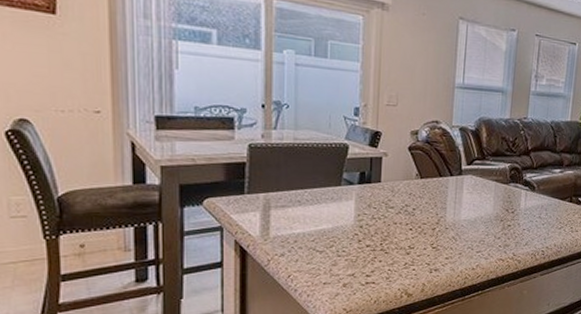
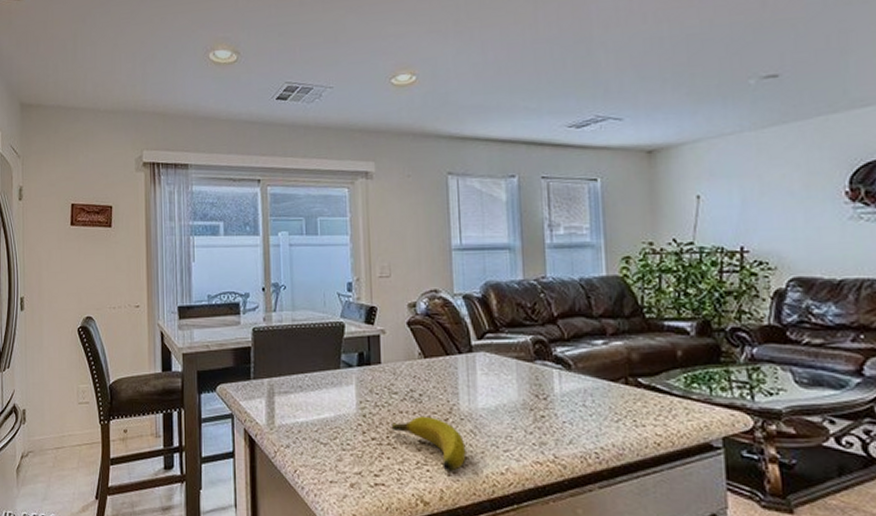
banana: none [385,226,447,269] -> present [391,416,466,472]

